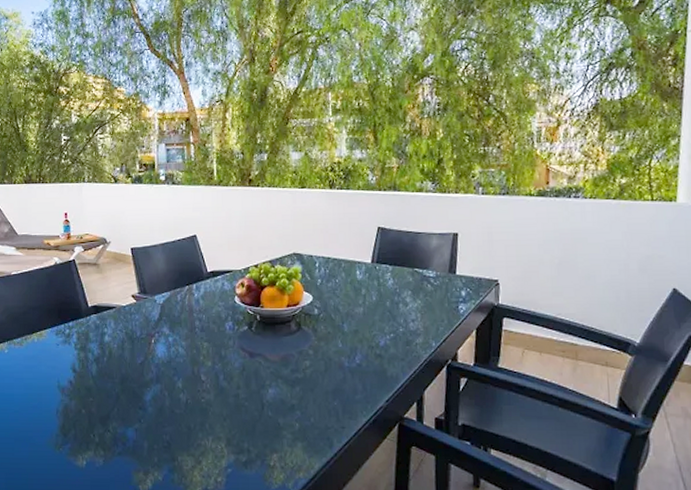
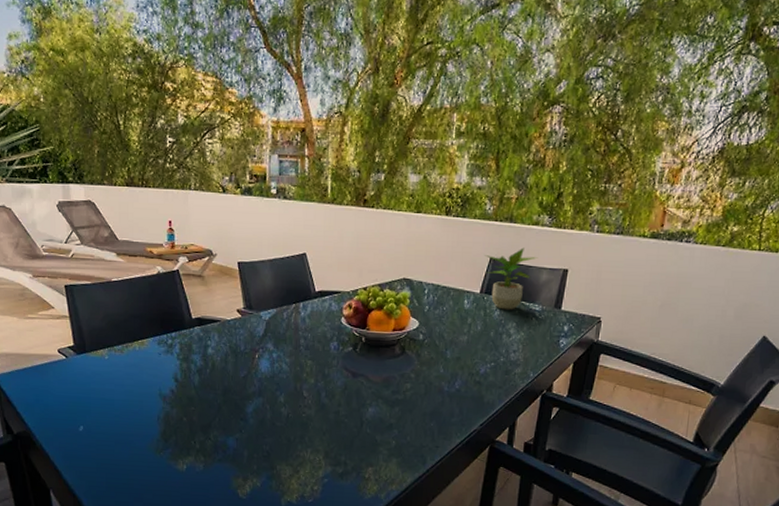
potted plant: none [372,214,426,278] -> present [485,247,538,310]

